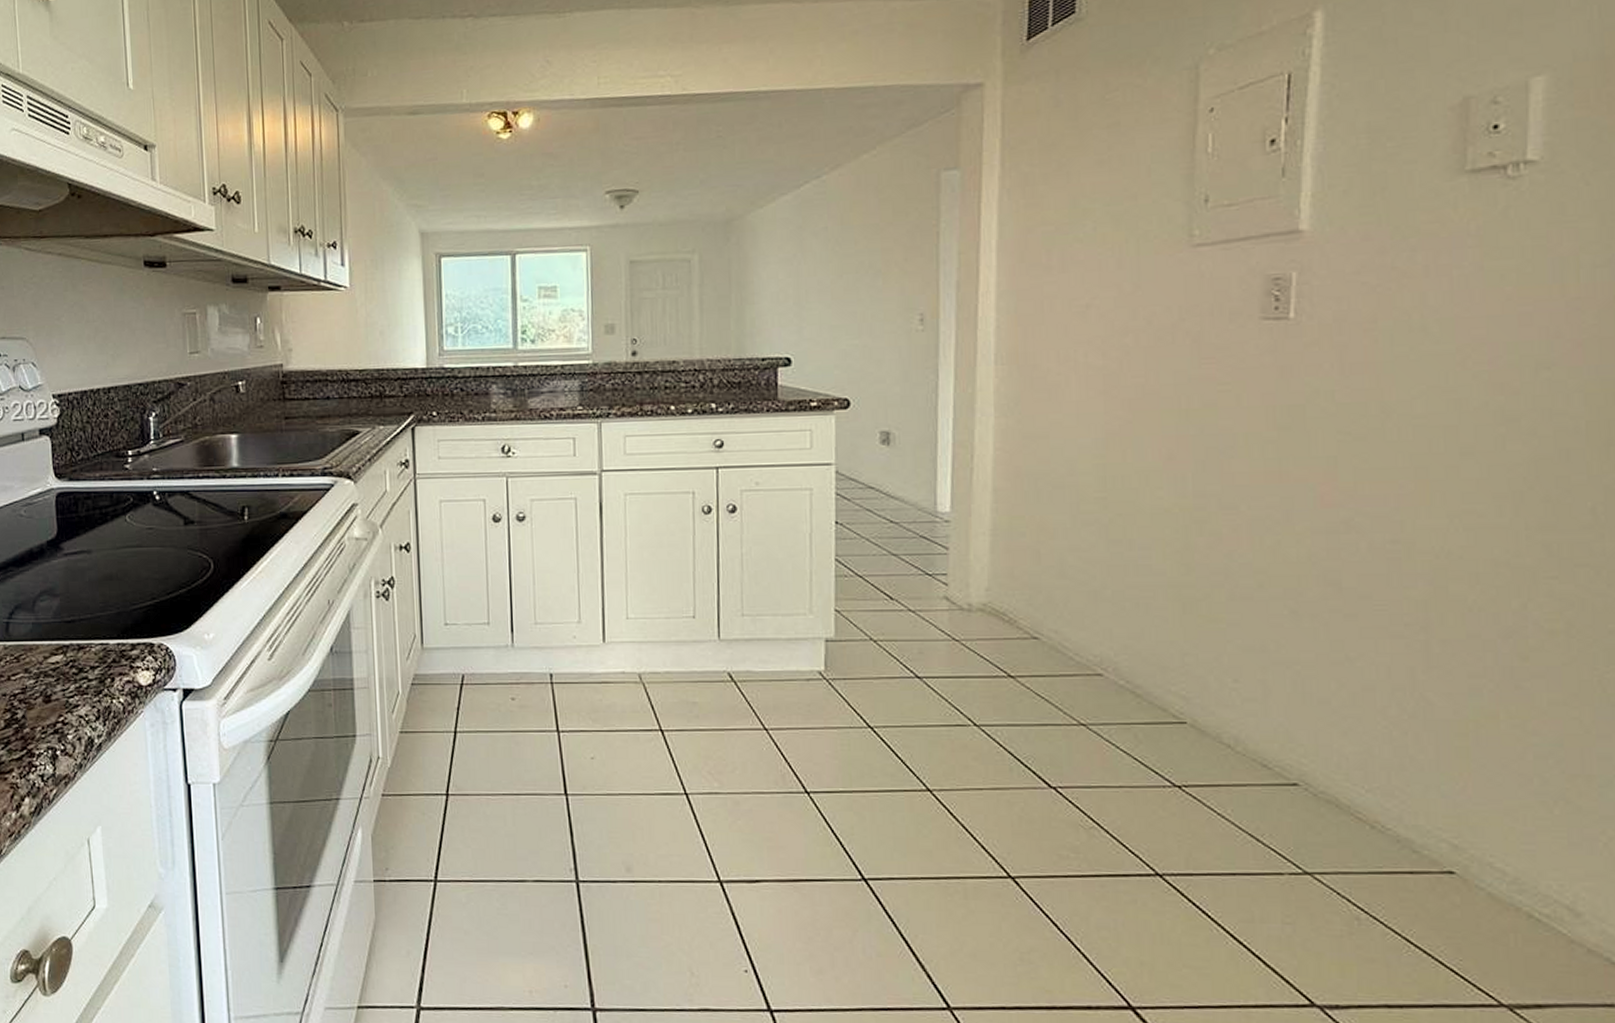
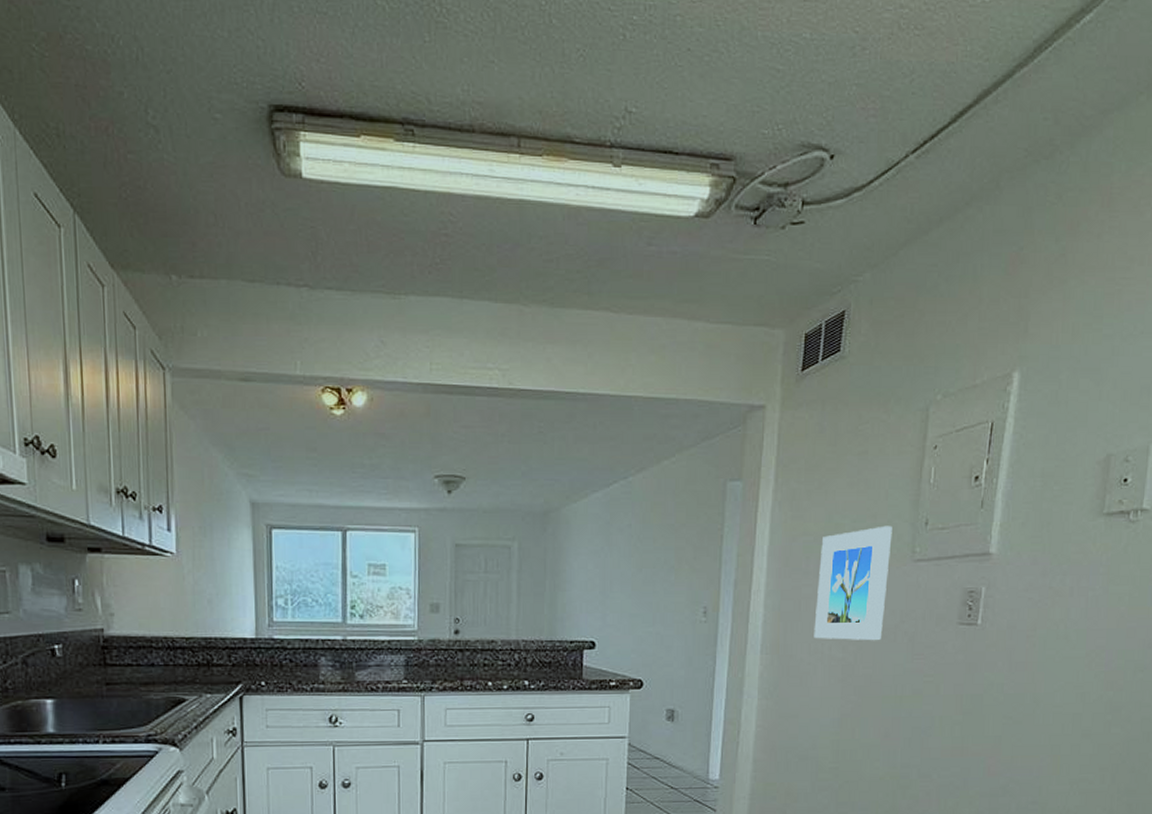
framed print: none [1062,206,1160,345] -> present [814,525,892,641]

